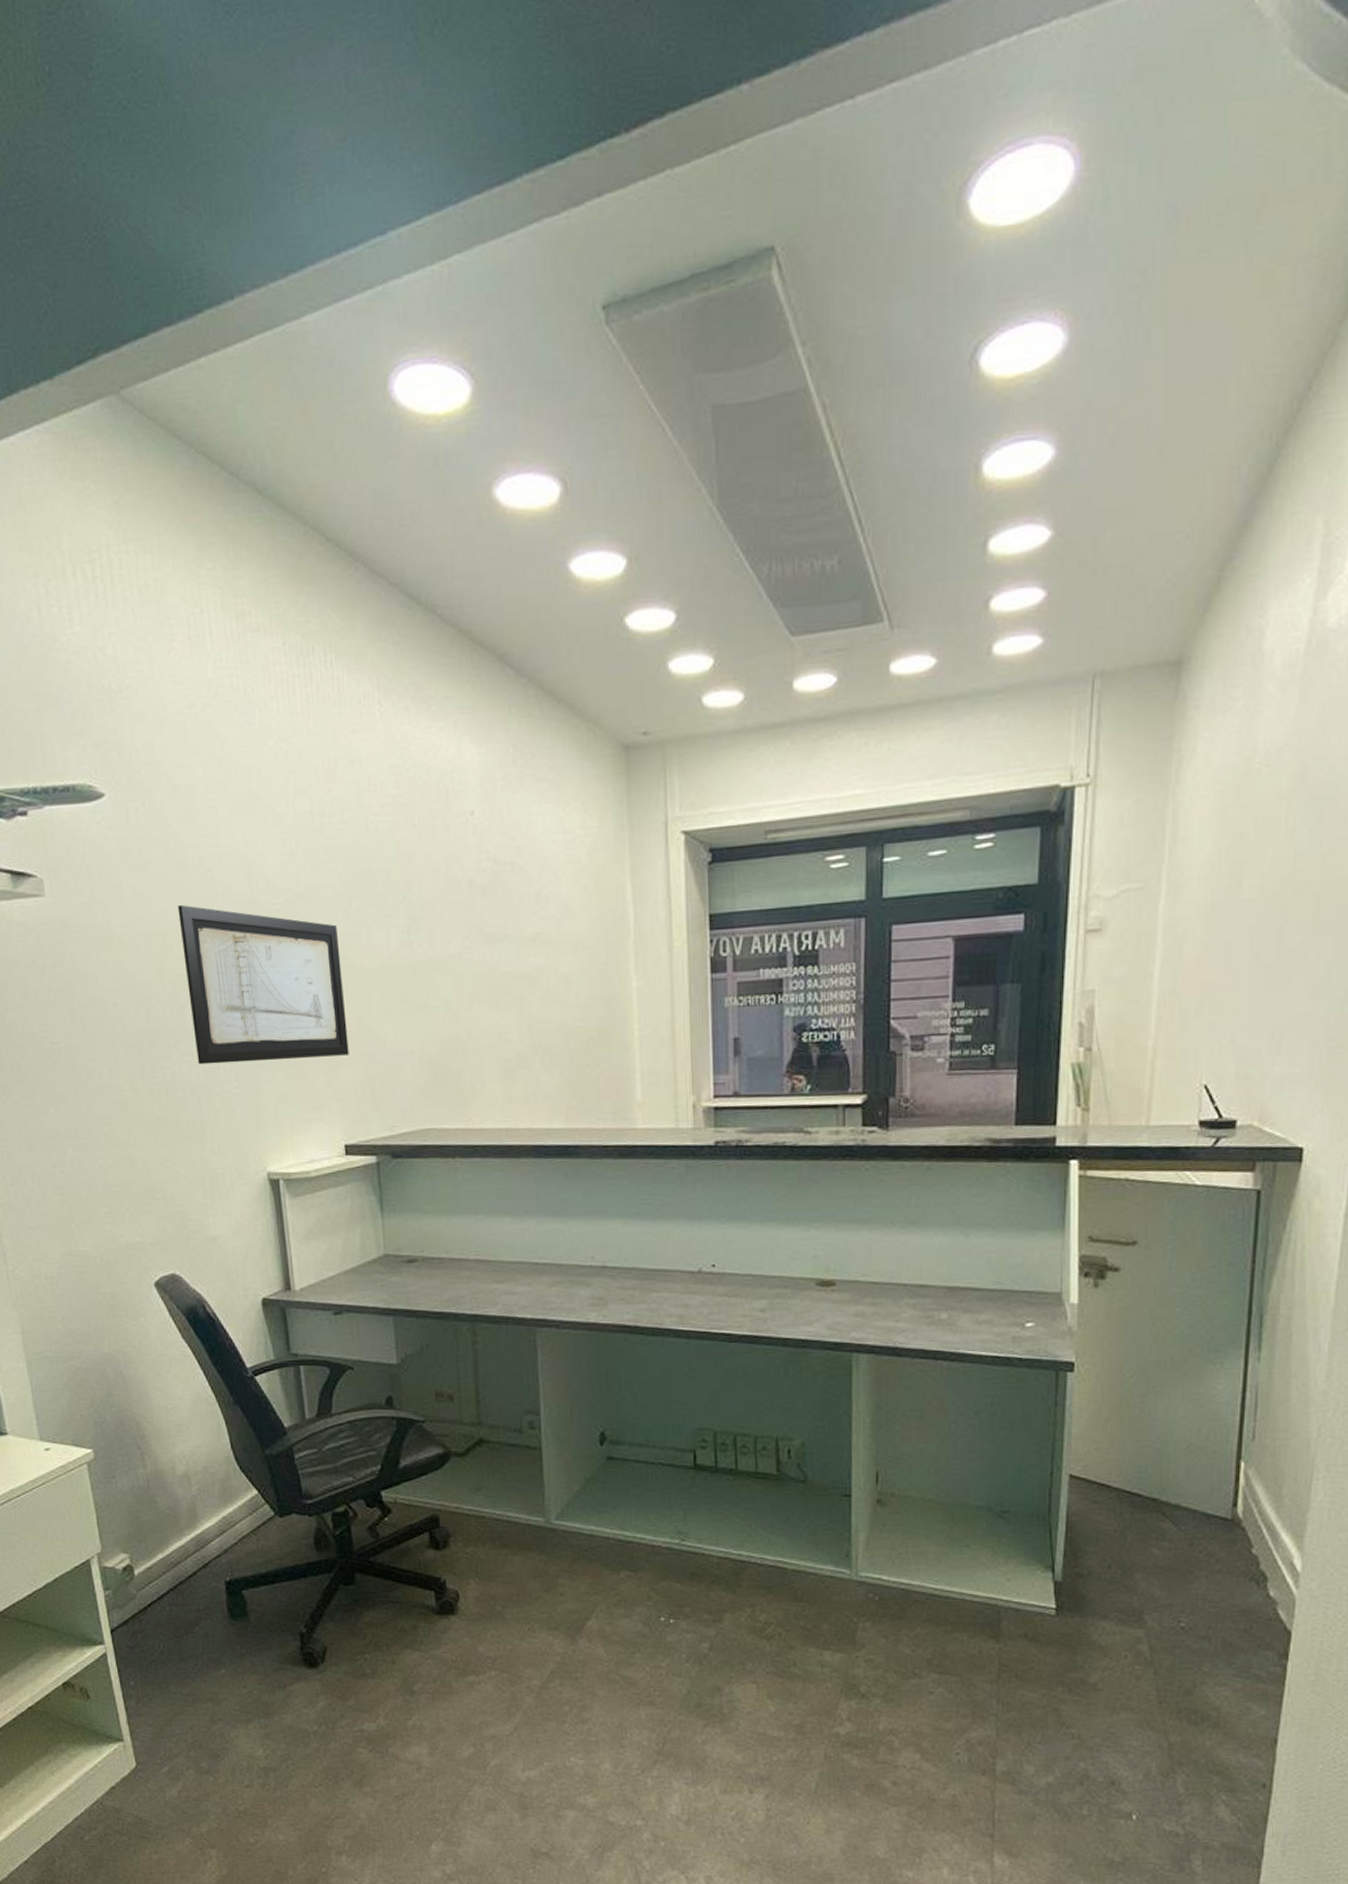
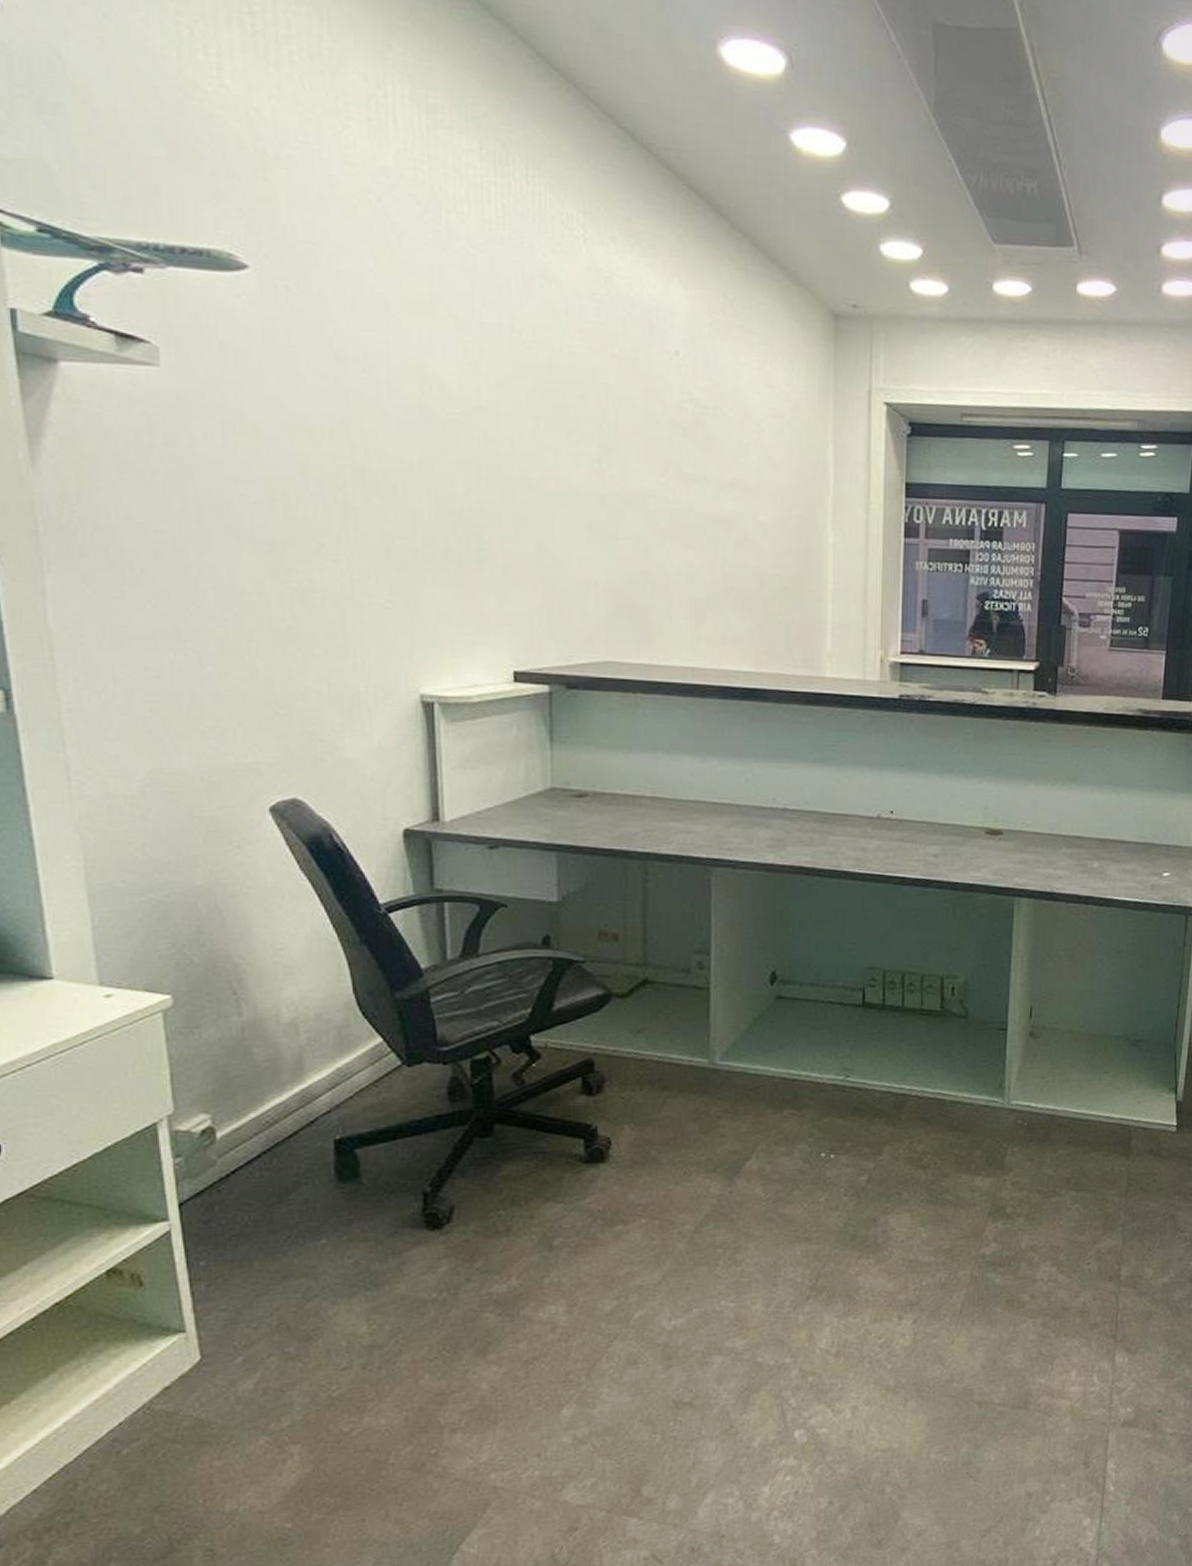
wall art: present [177,904,349,1065] -> none [332,398,526,579]

